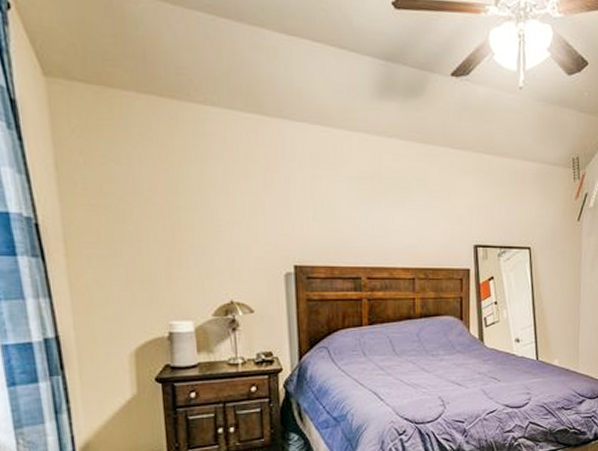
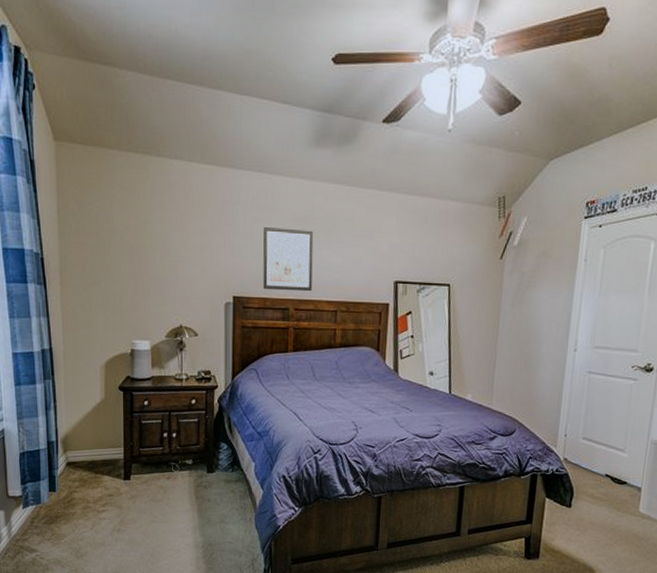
wall art: none [325,187,385,258] -> present [263,227,314,292]

